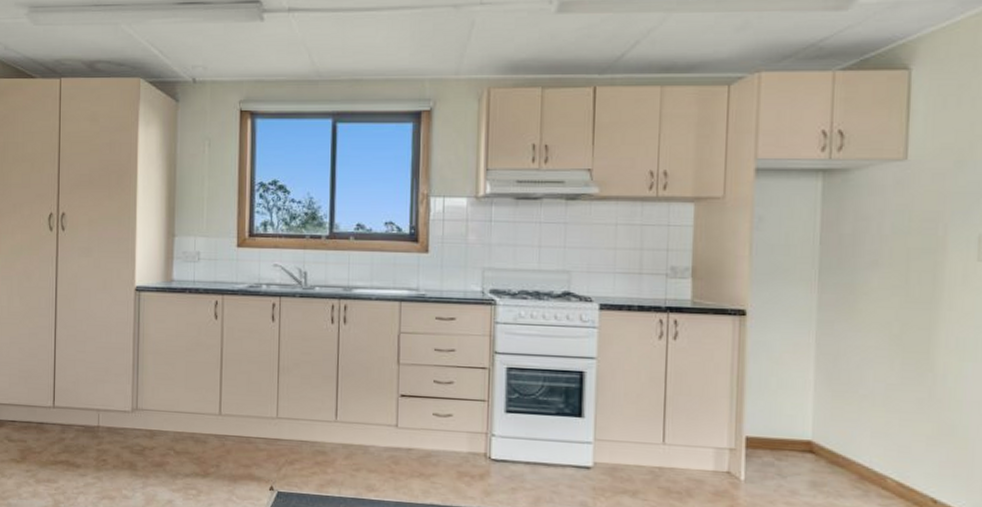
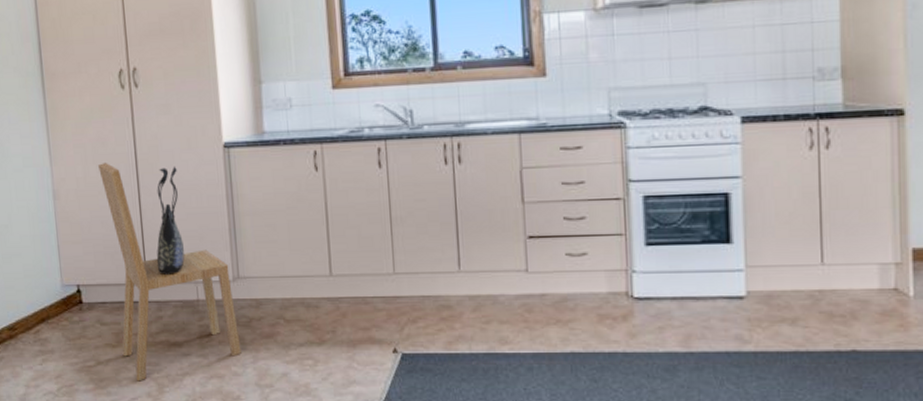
dining chair: none [22,295,133,496] -> present [98,163,241,382]
tote bag: none [64,303,92,401] -> present [156,166,185,275]

